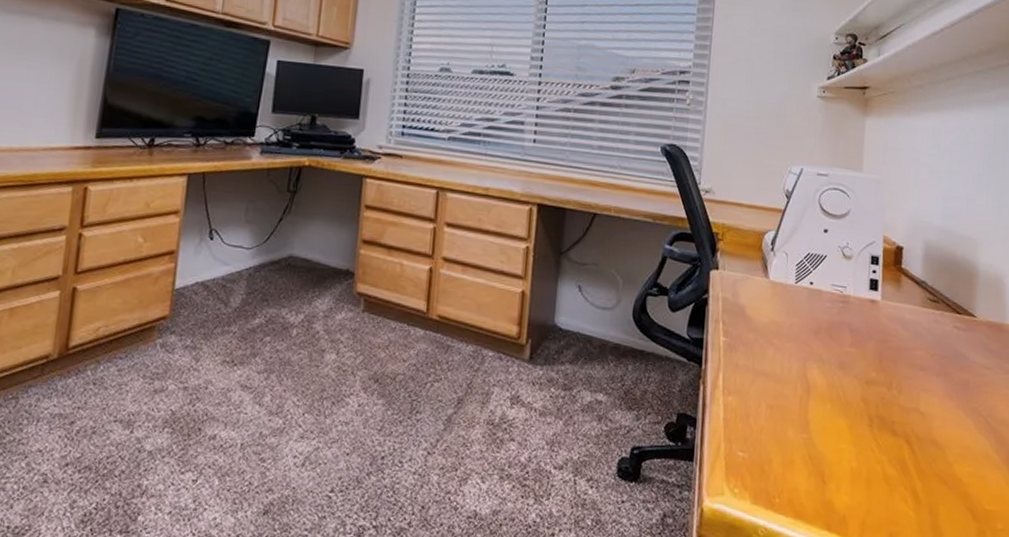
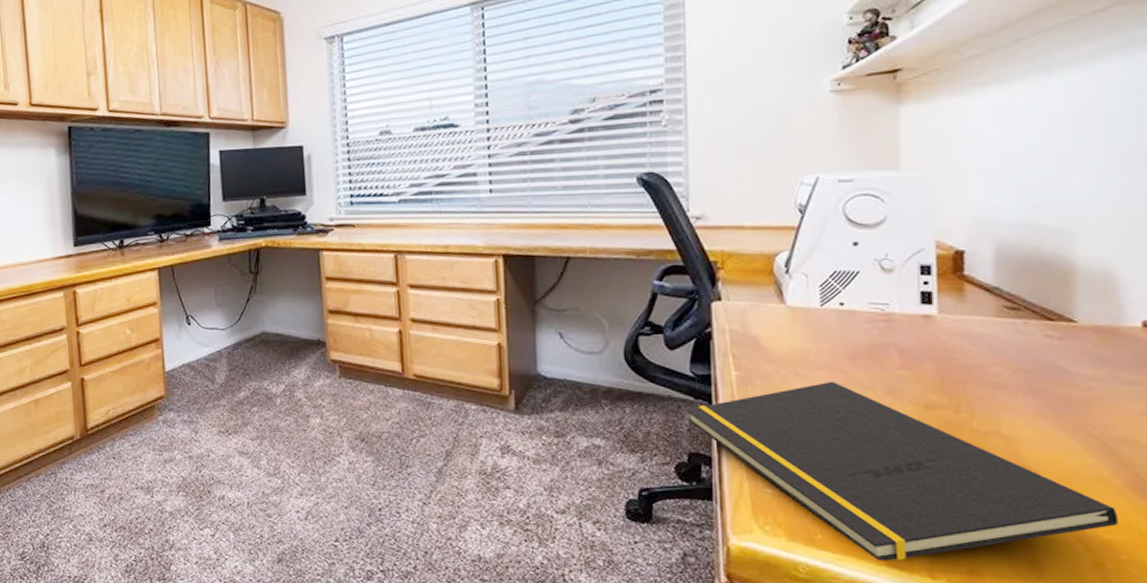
notepad: none [679,353,997,526] -> present [686,381,1119,561]

